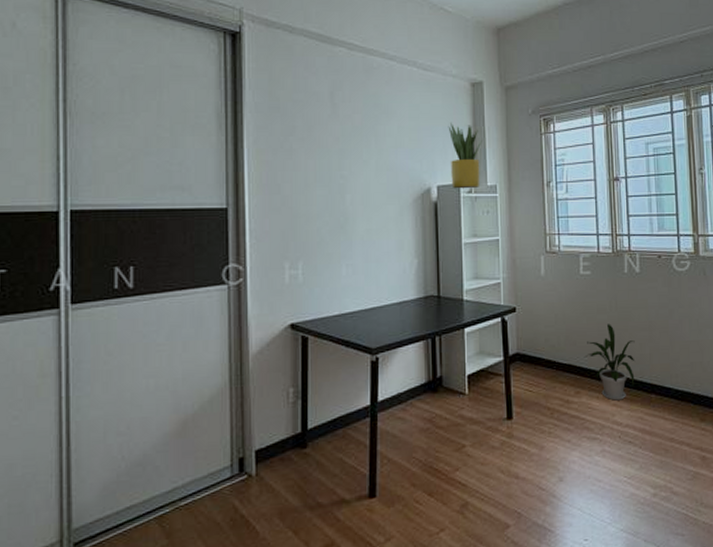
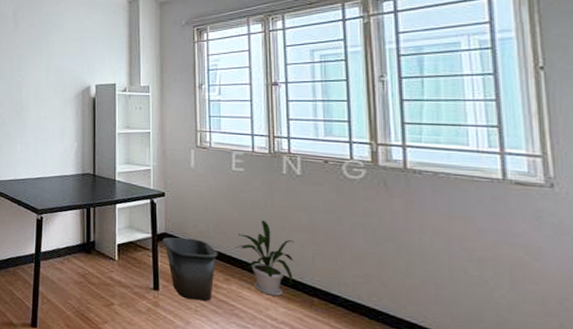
planter: present [448,122,482,189] -> none [106,33,137,88]
waste bin: none [515,354,569,422] -> present [163,237,218,301]

